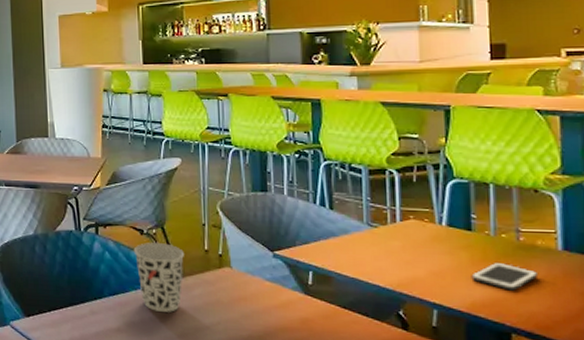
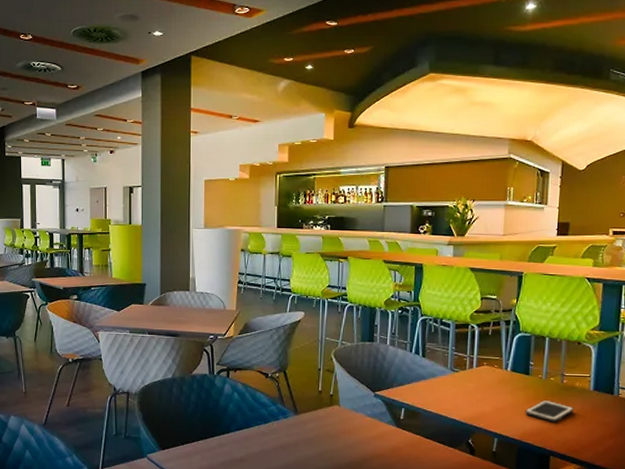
cup: present [133,243,184,312] -> none [259,385,301,444]

